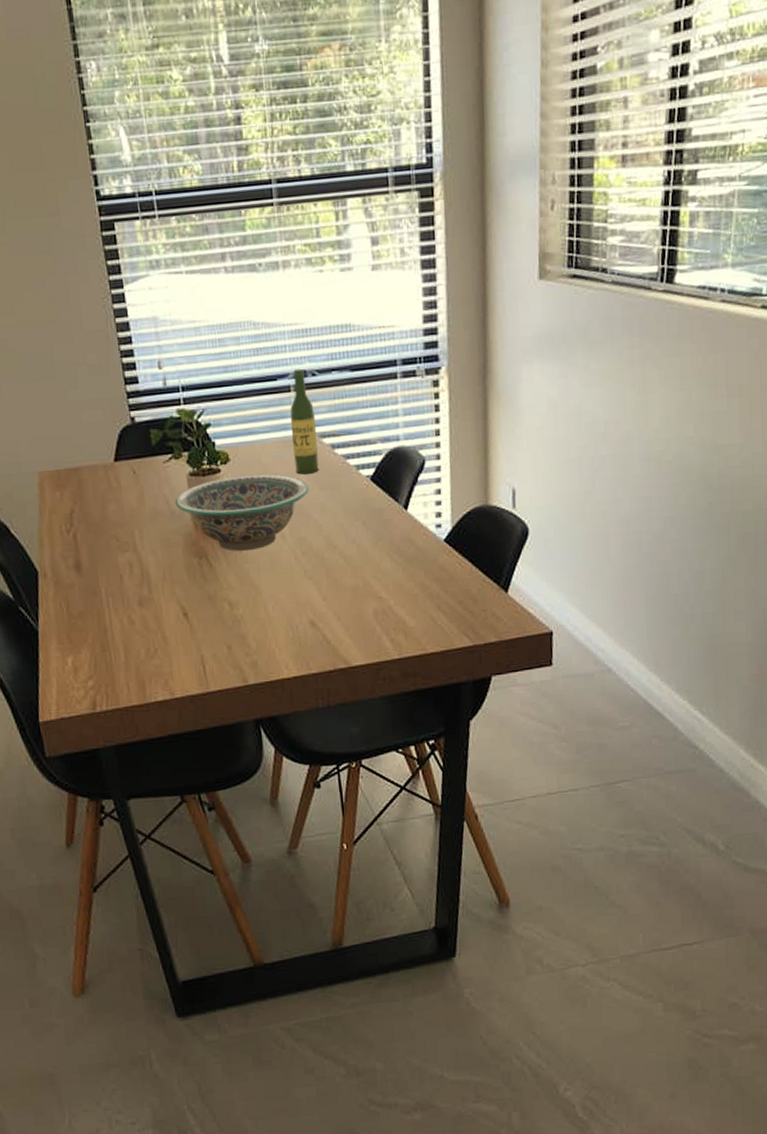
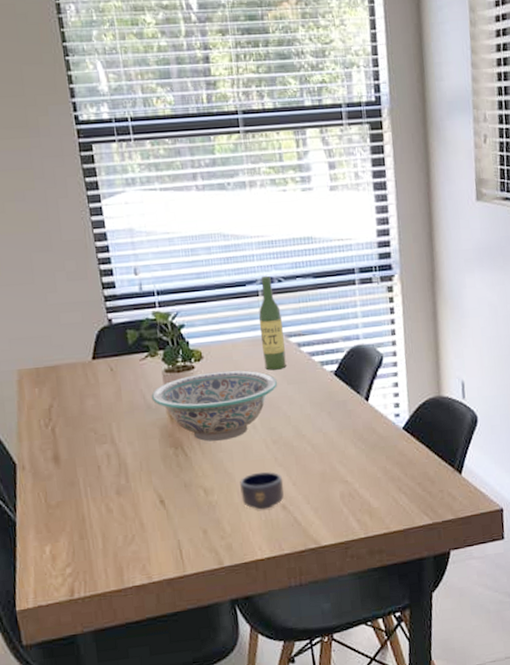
mug: none [266,585,313,626] -> present [240,471,284,510]

